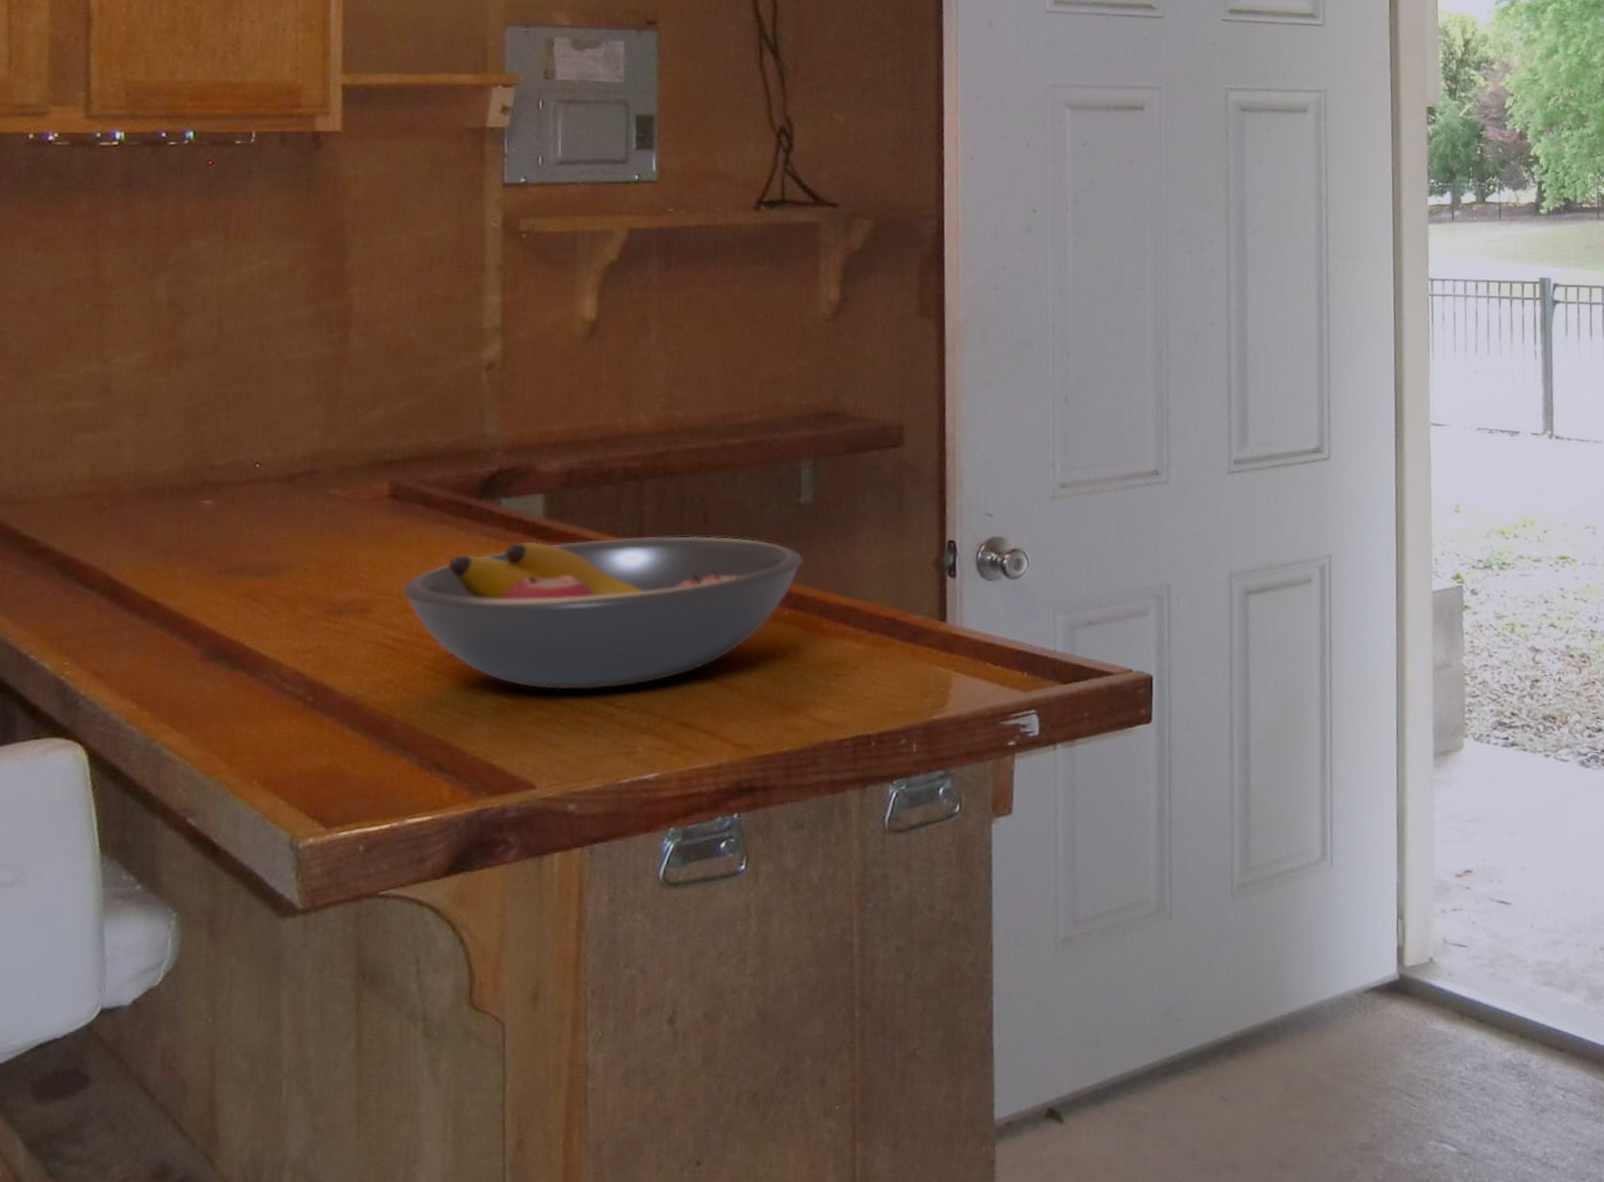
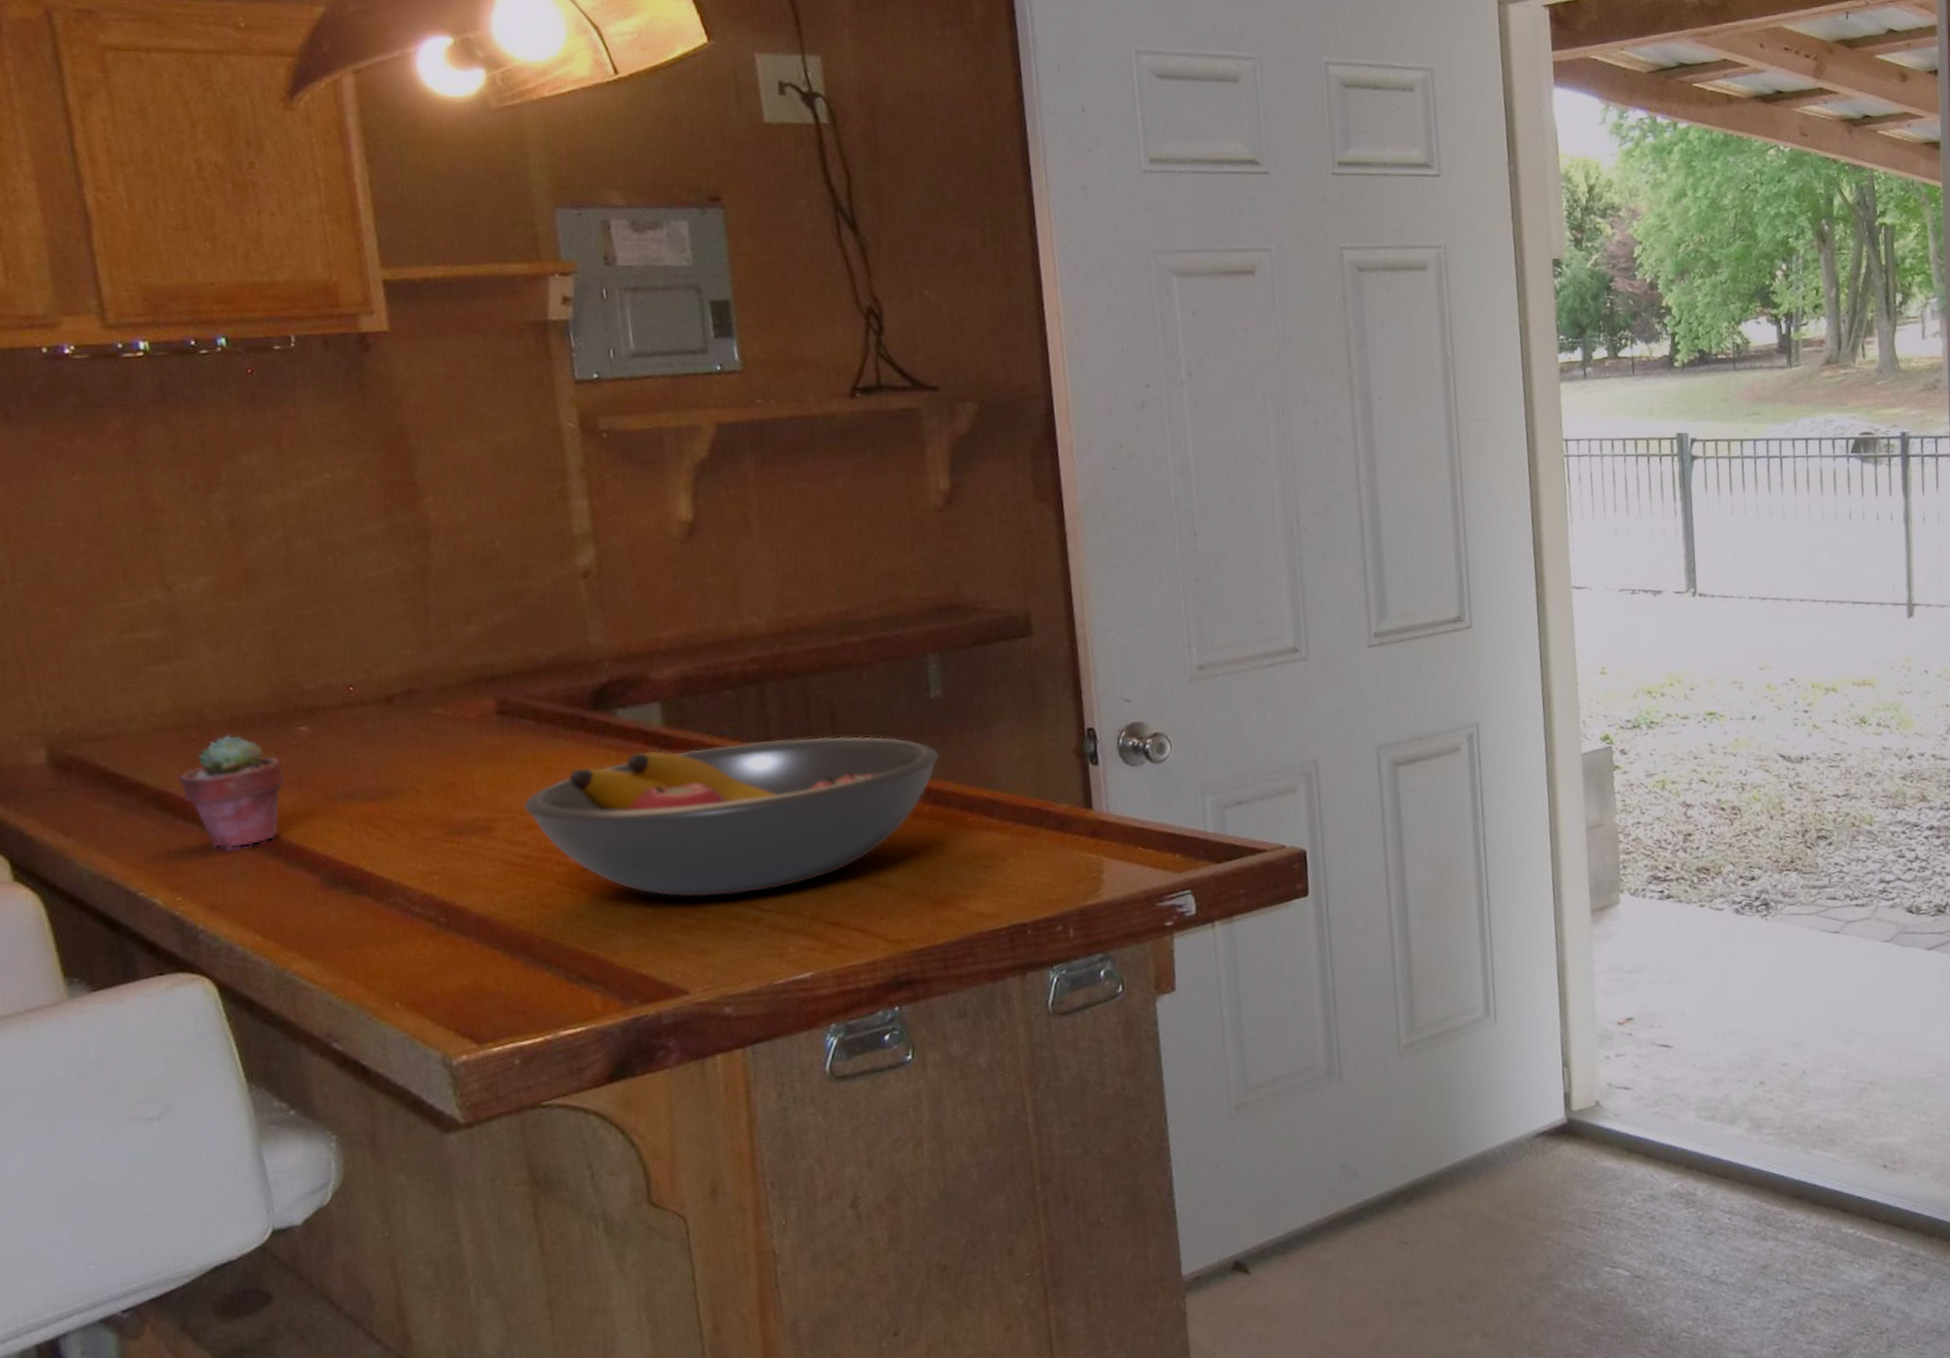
potted succulent: none [84,505,183,619] -> present [178,735,285,851]

